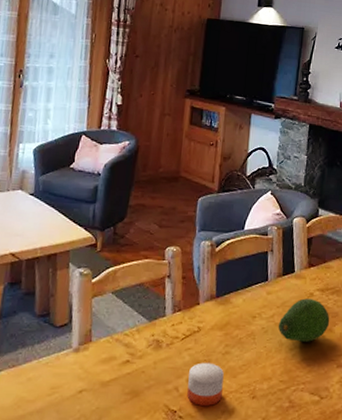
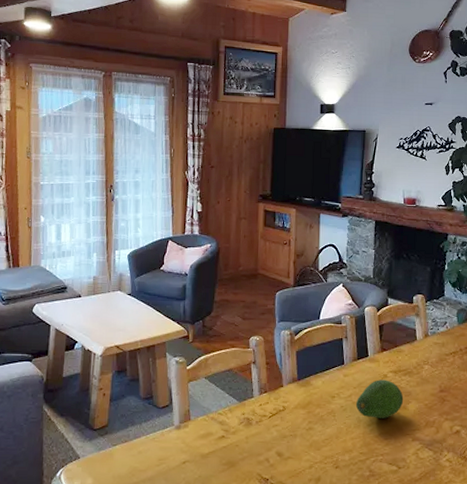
candle: present [187,361,224,406] -> none [277,436,309,474]

